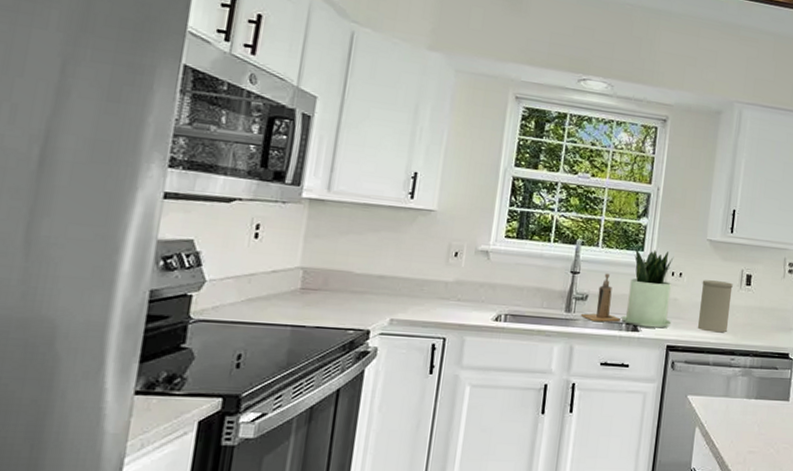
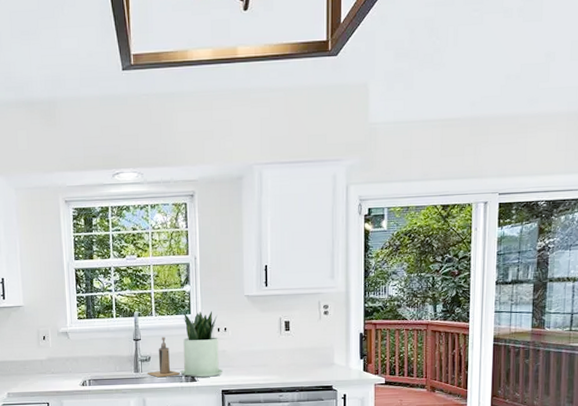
canister: present [697,280,733,333] -> none [245,330,274,375]

